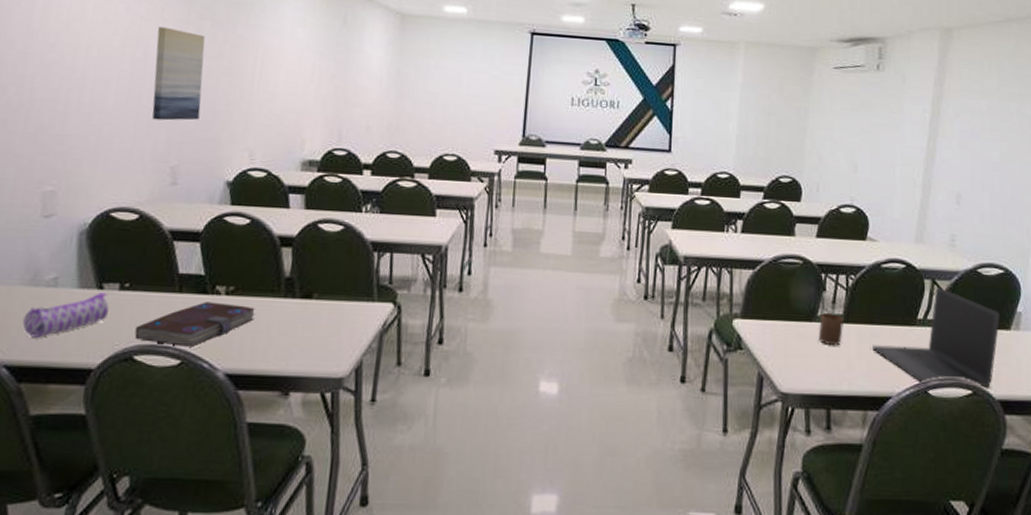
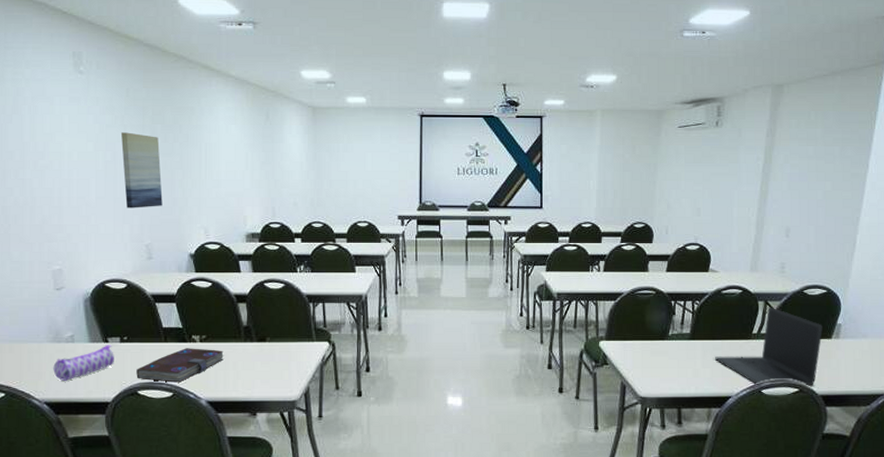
cup: present [818,313,843,346] -> none [669,333,690,359]

